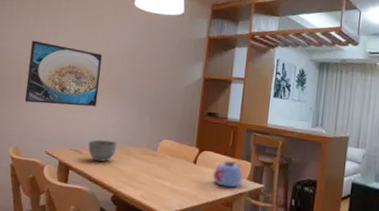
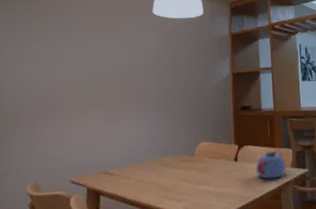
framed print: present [24,40,102,107] -> none [41,63,125,131]
bowl: present [88,139,117,162] -> none [119,154,151,181]

